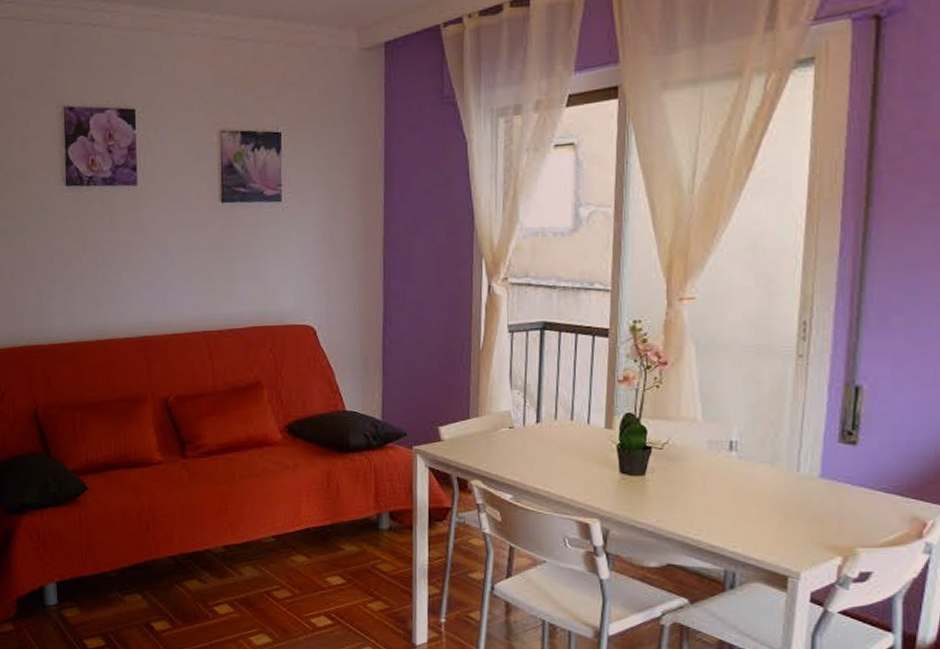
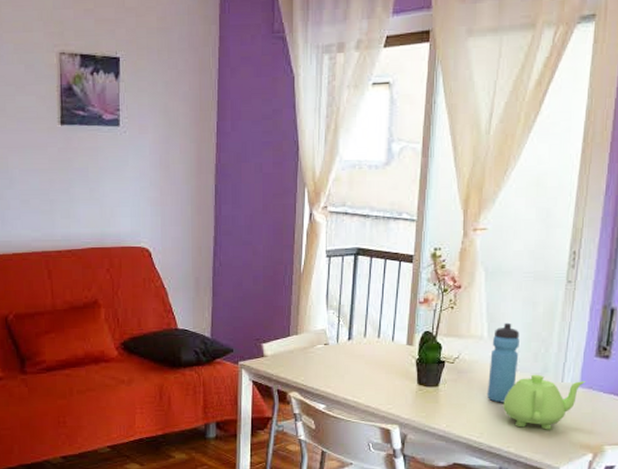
water bottle: none [704,403,742,495] -> present [486,322,520,403]
teapot: none [725,462,829,528] -> present [503,374,586,430]

